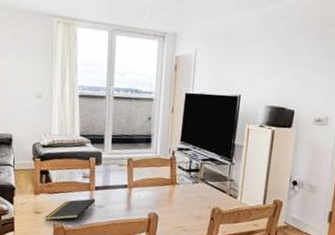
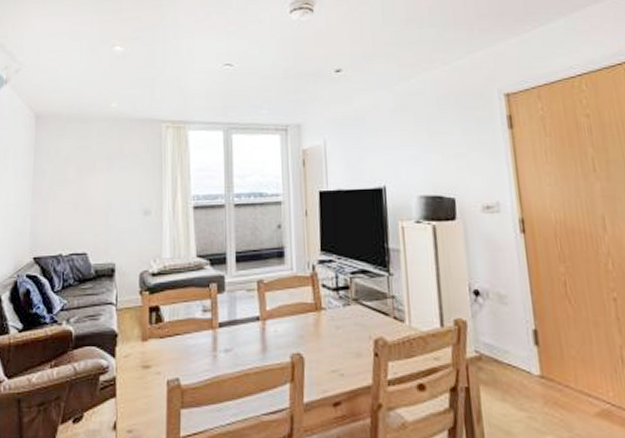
notepad: present [44,198,96,221] -> none [155,340,221,377]

